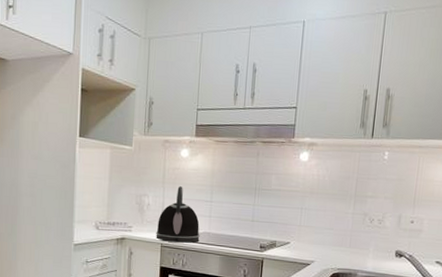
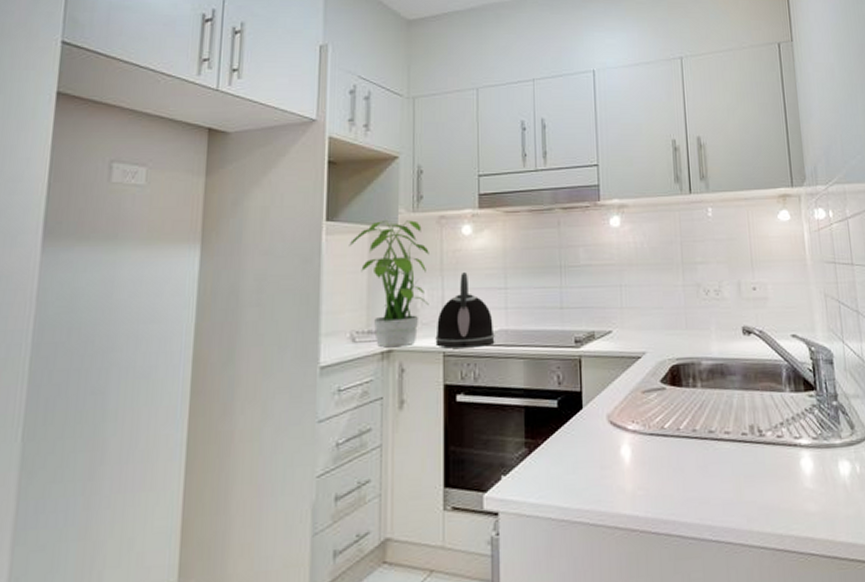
potted plant: none [95,139,155,237] -> present [349,219,429,348]

